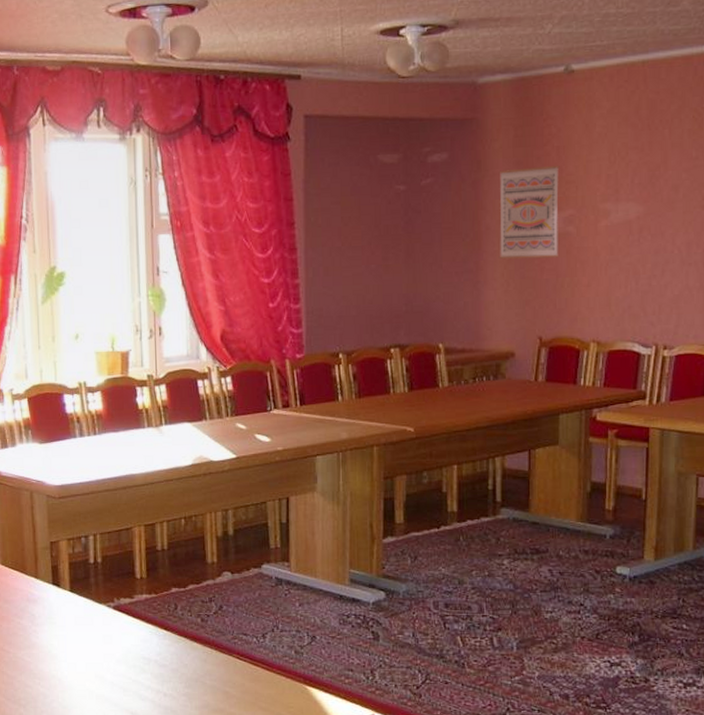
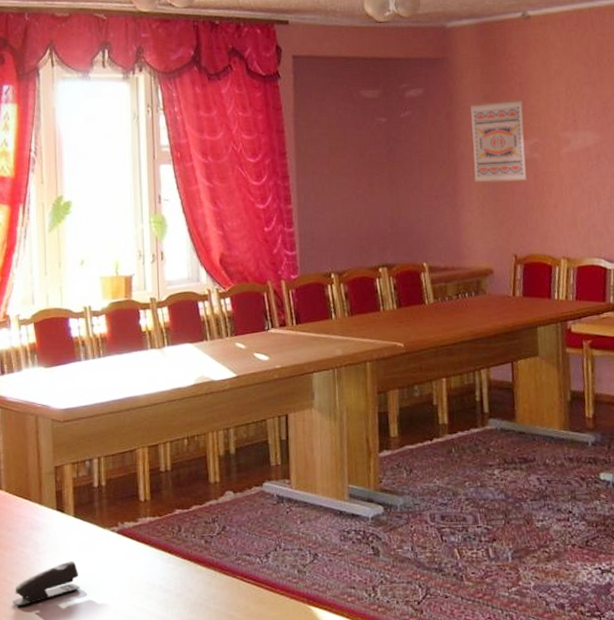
stapler: none [9,633,77,675] -> present [12,561,81,607]

